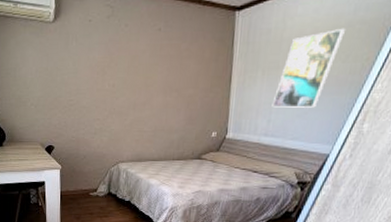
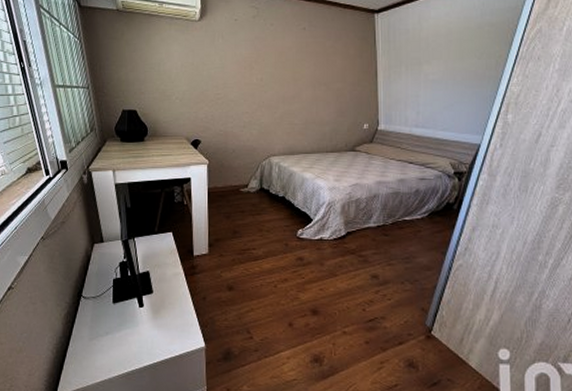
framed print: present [272,28,345,108] -> none [419,29,476,100]

